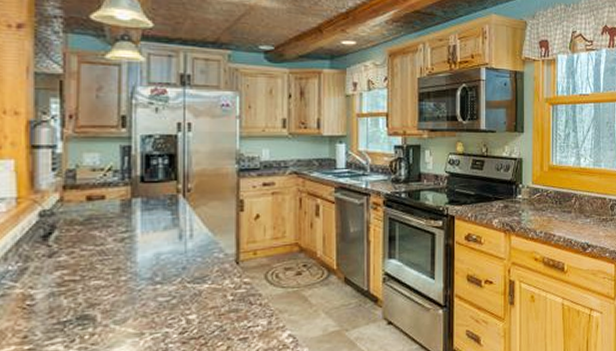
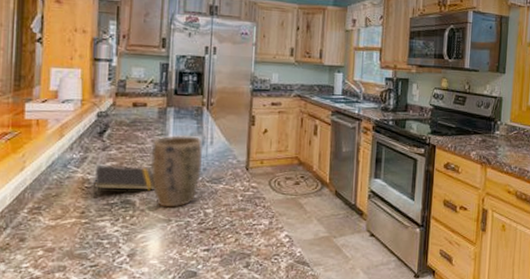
notepad: none [37,272,121,318] -> present [92,165,155,198]
plant pot: none [113,230,181,319] -> present [150,135,202,208]

